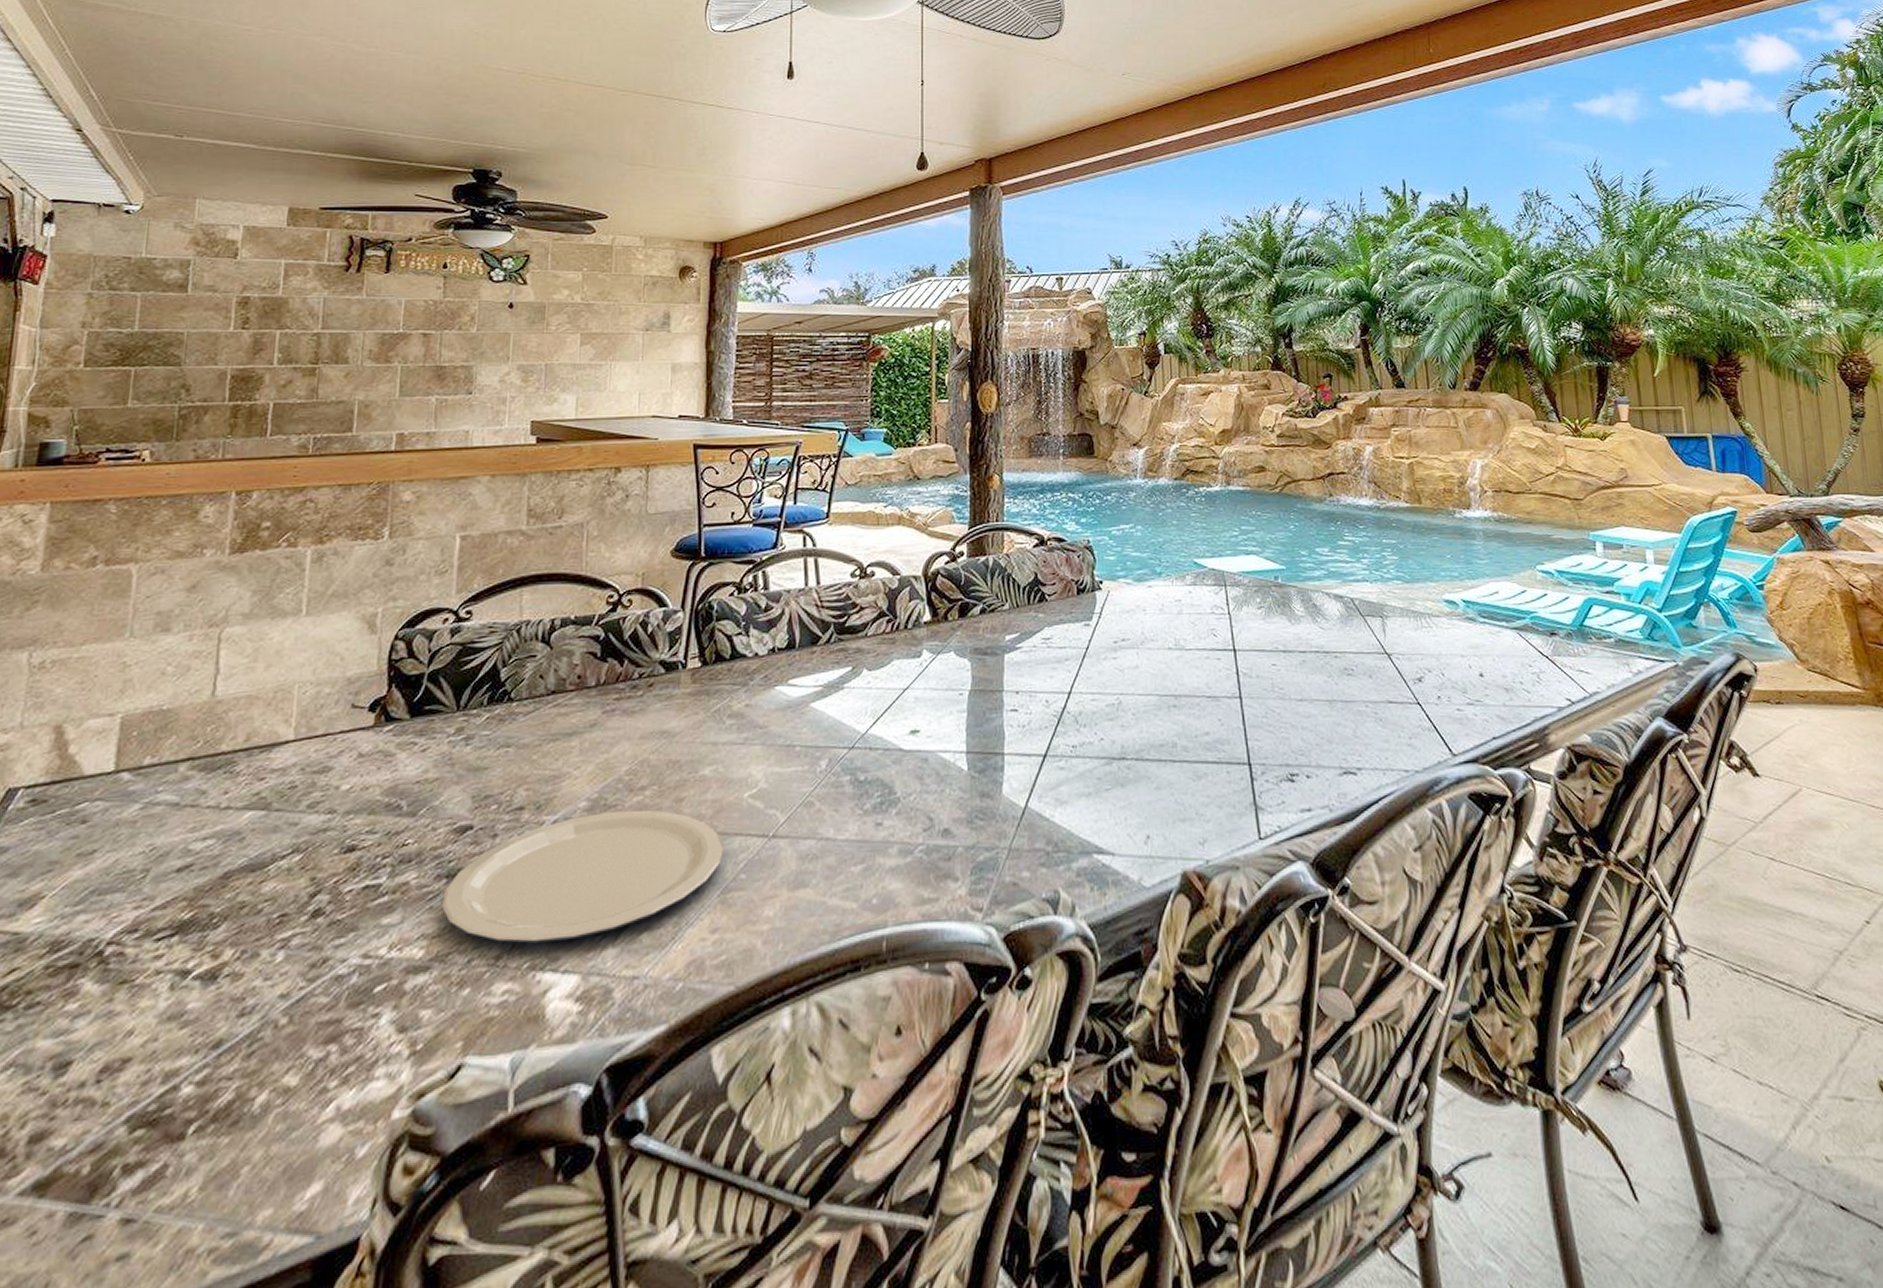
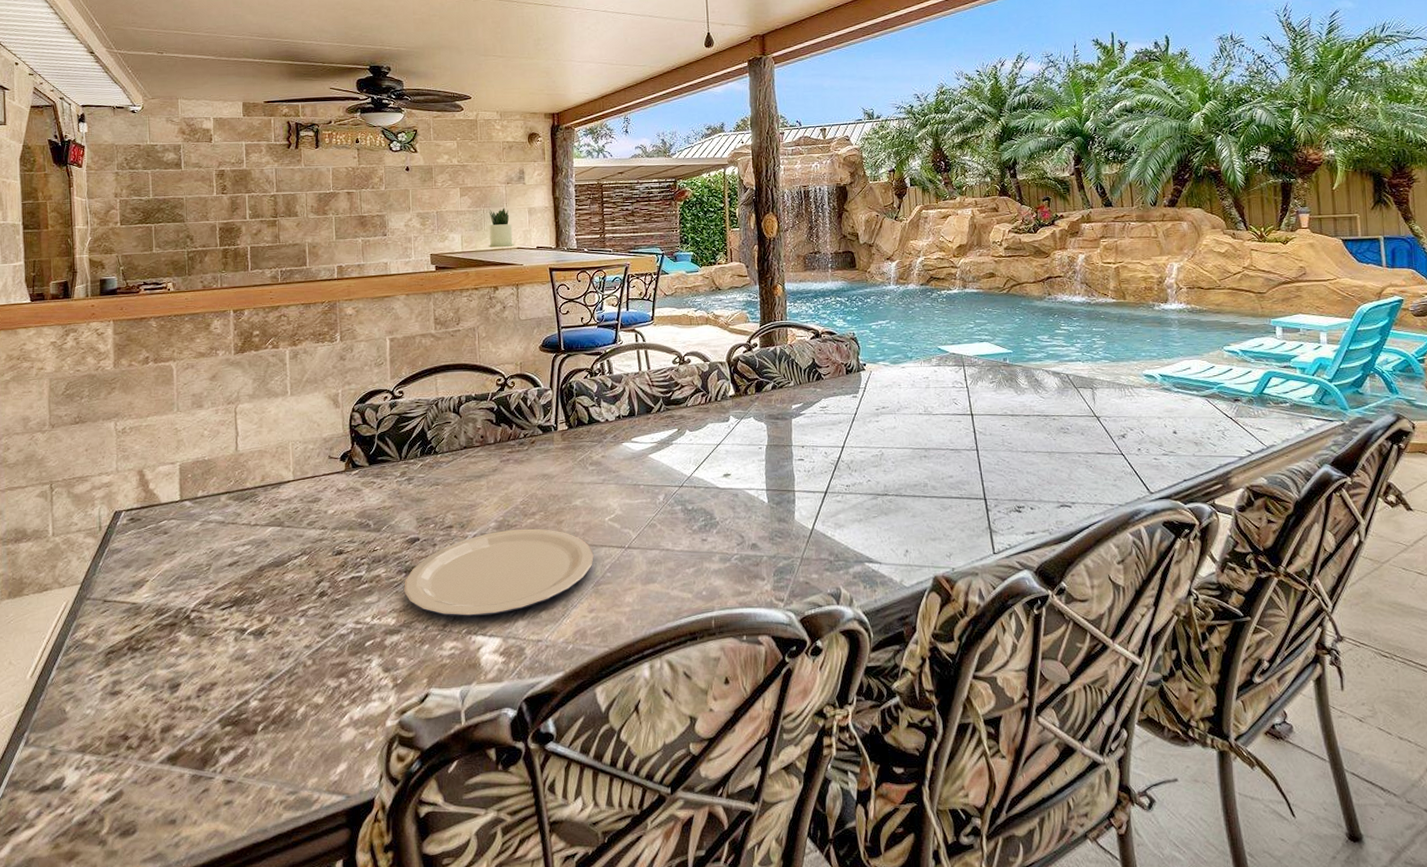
planter: none [612,362,650,415] -> present [488,208,515,248]

